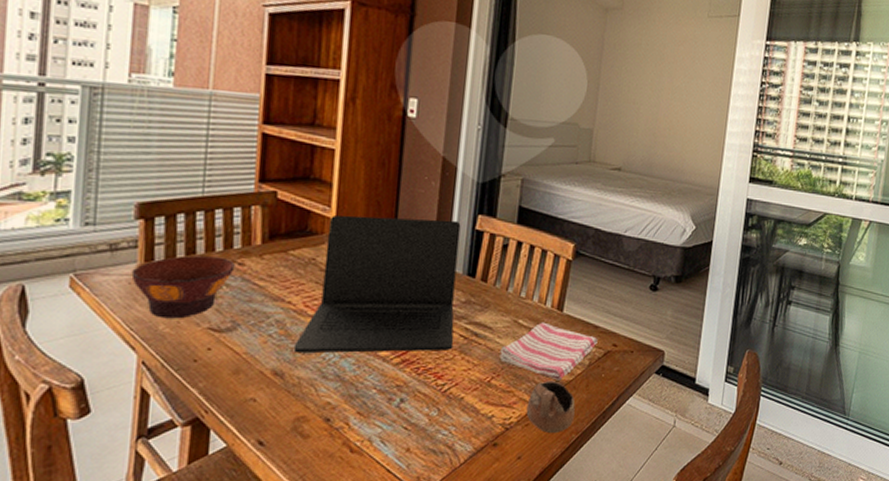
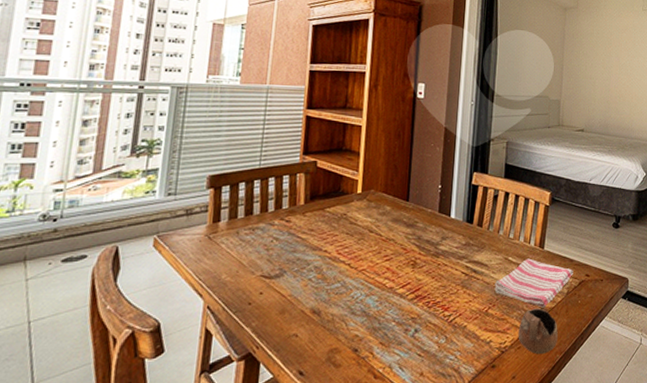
bowl: present [131,255,235,319] -> none [202,216,283,269]
laptop: present [293,215,461,354] -> none [328,177,460,294]

